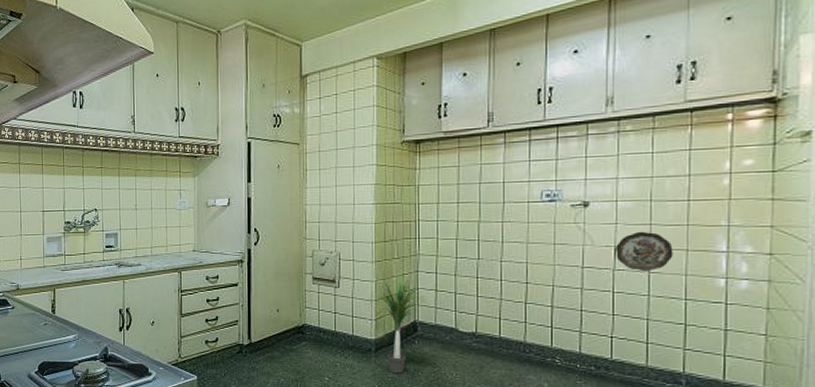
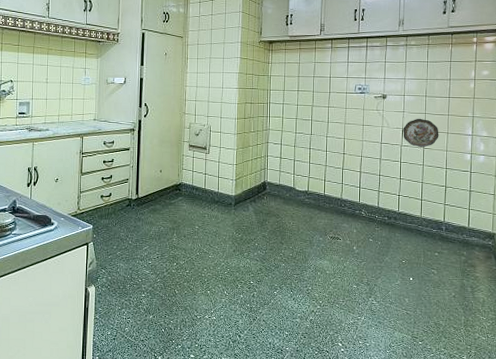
potted plant: present [366,275,432,374] -> none [229,145,277,223]

